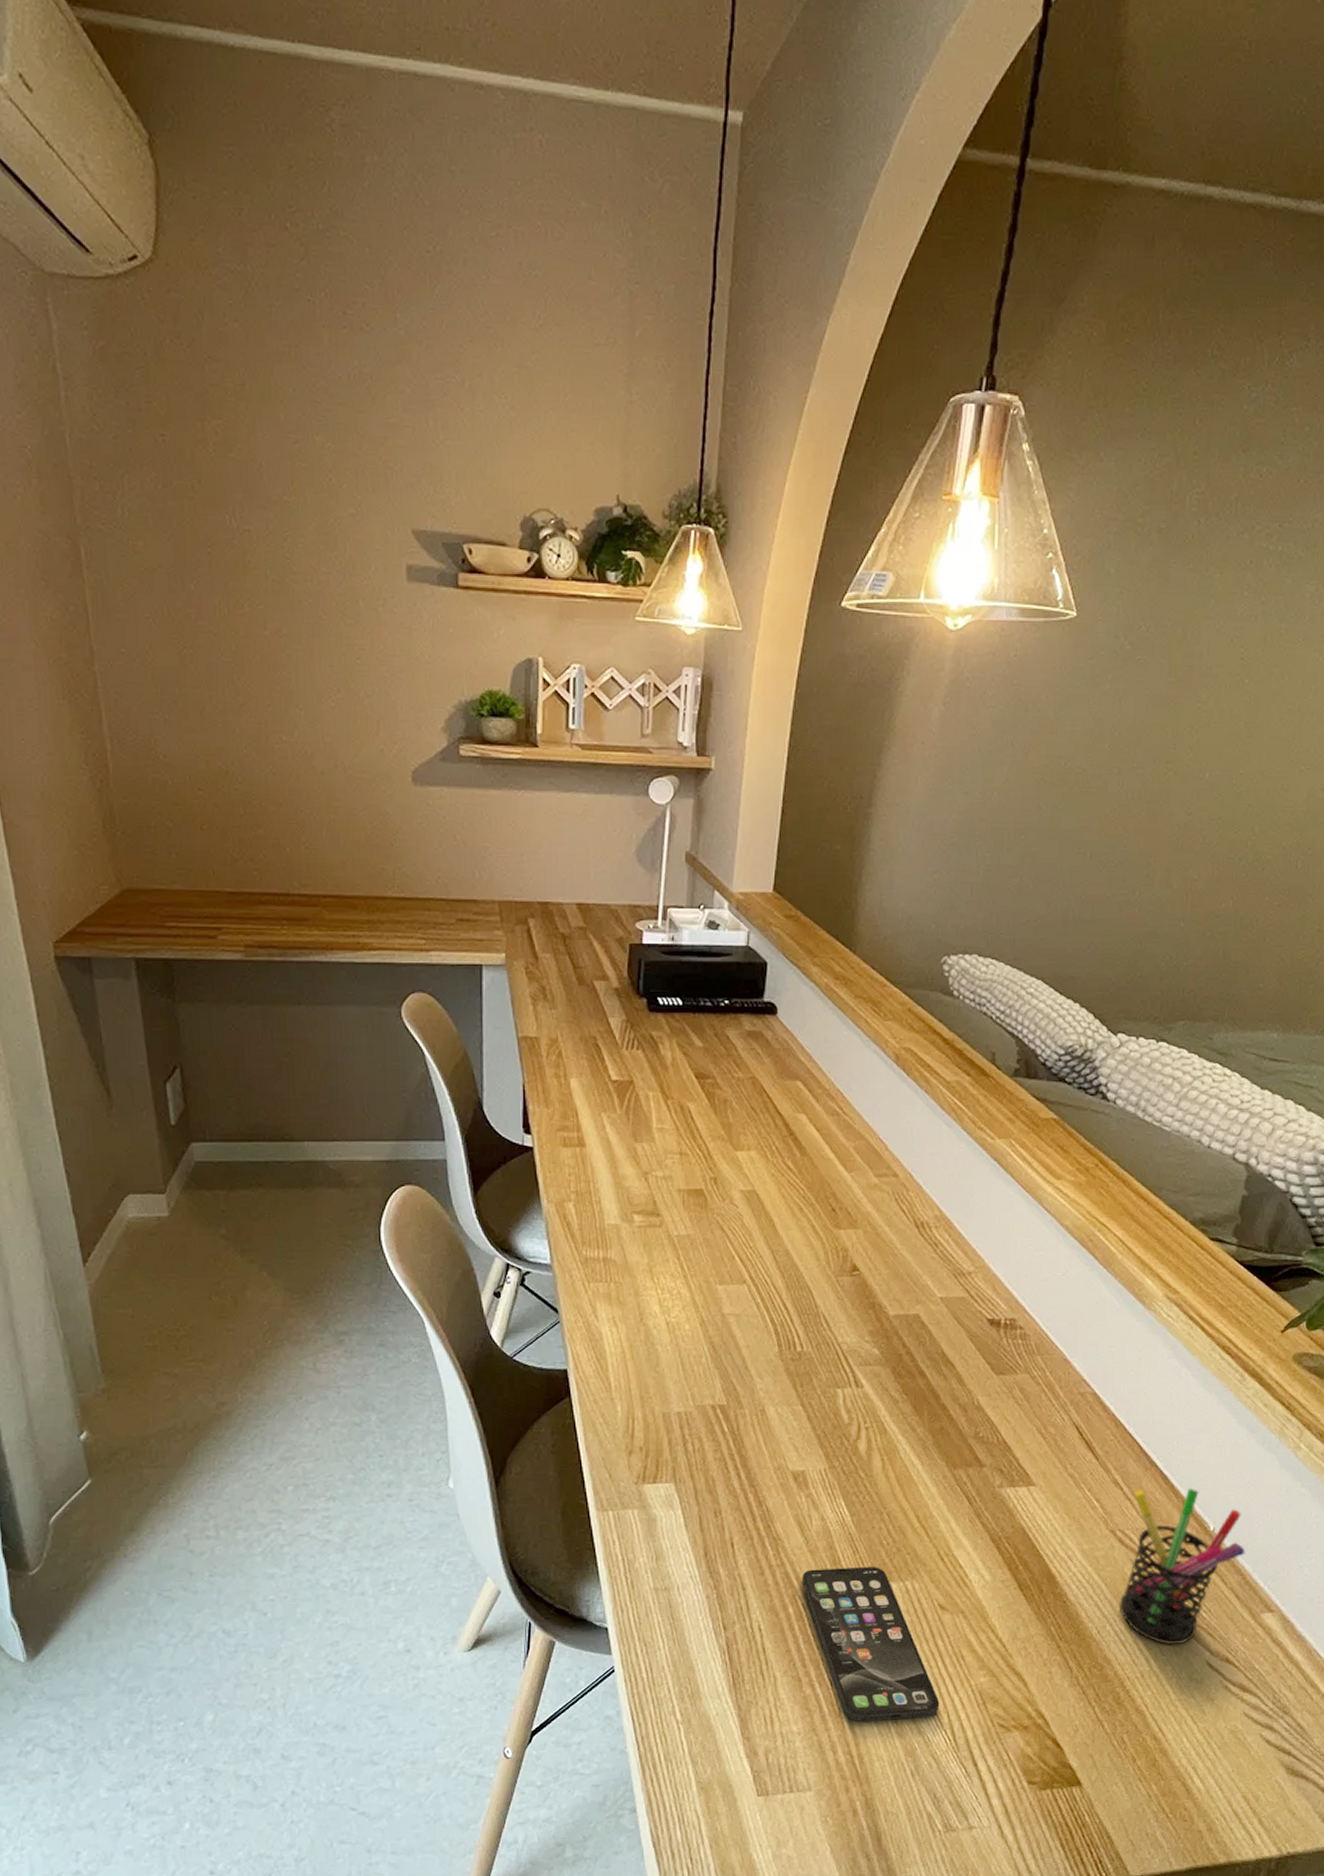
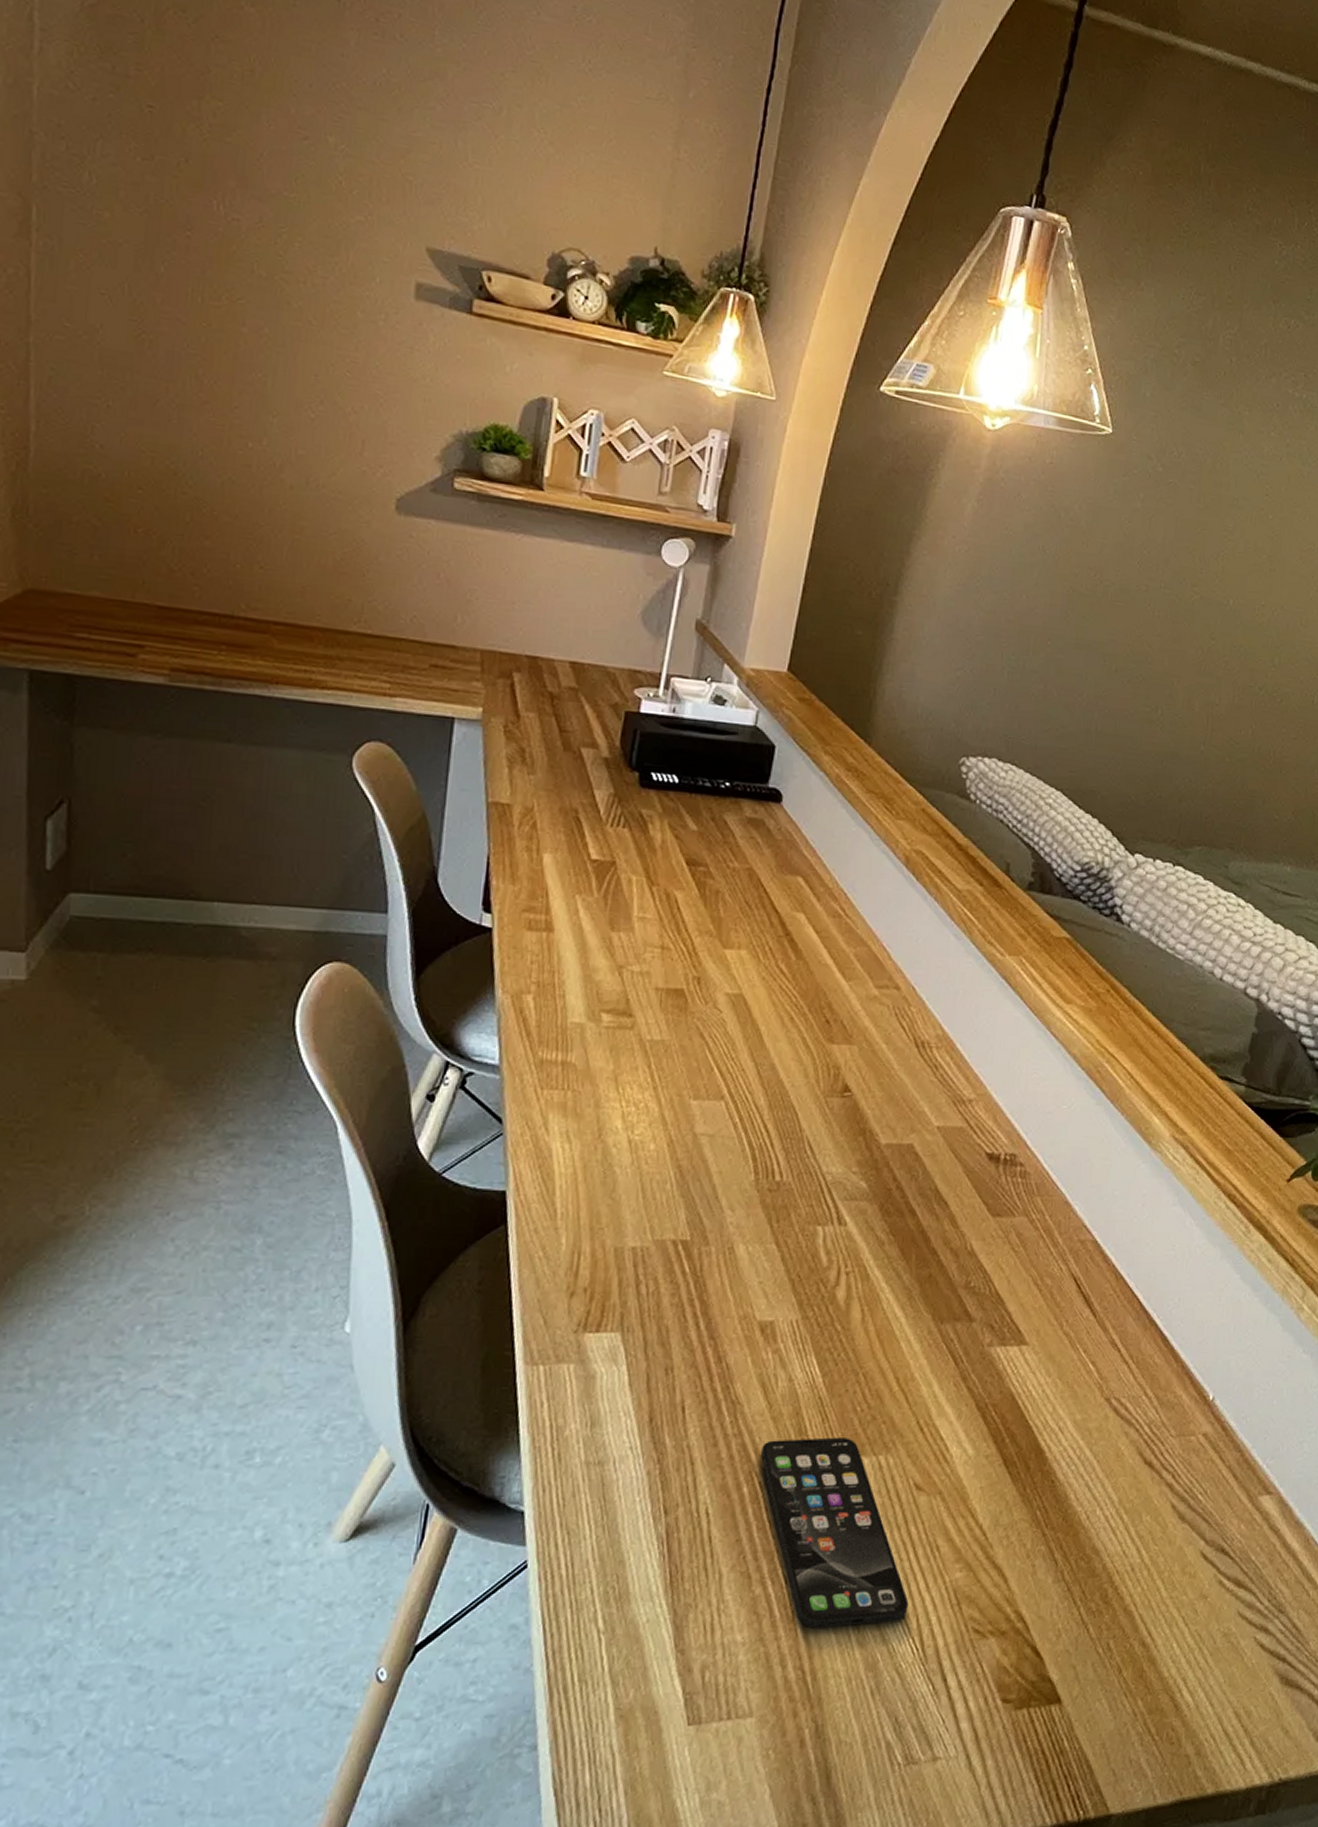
pen holder: present [1119,1488,1245,1645] -> none [1111,1351,1245,1532]

